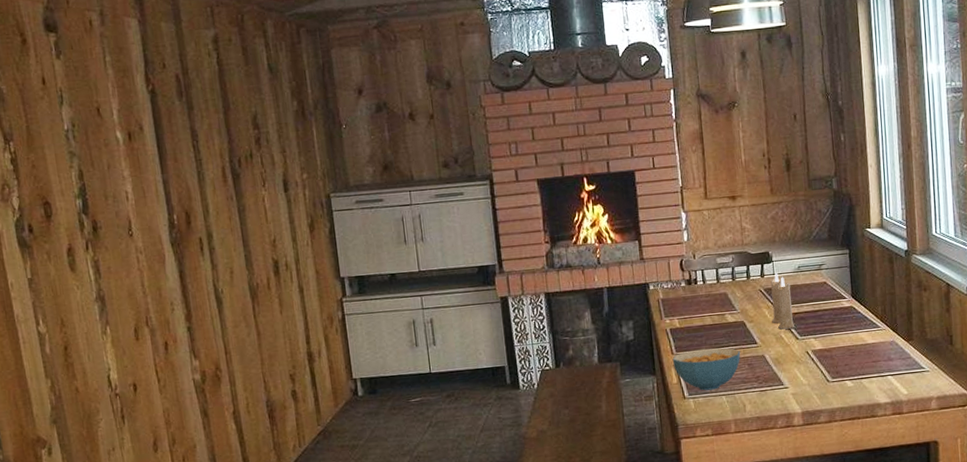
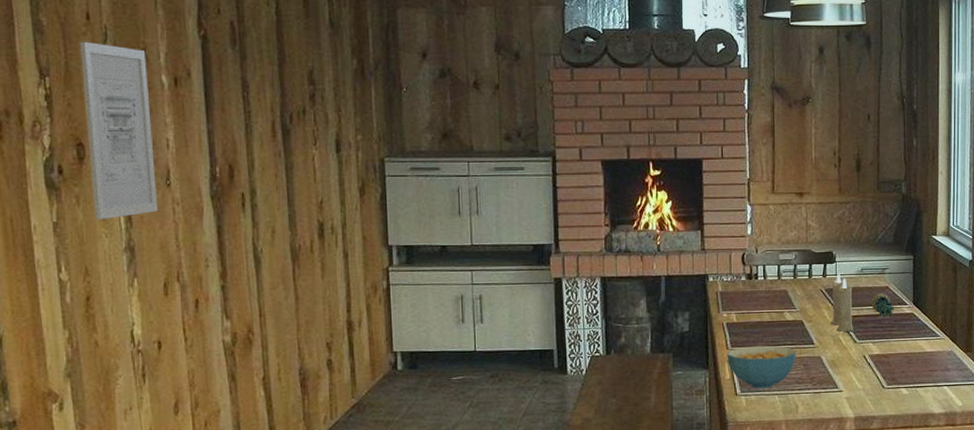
wall art: none [38,105,123,274] -> present [80,41,158,221]
fruit: none [810,289,835,314] -> present [871,293,896,318]

